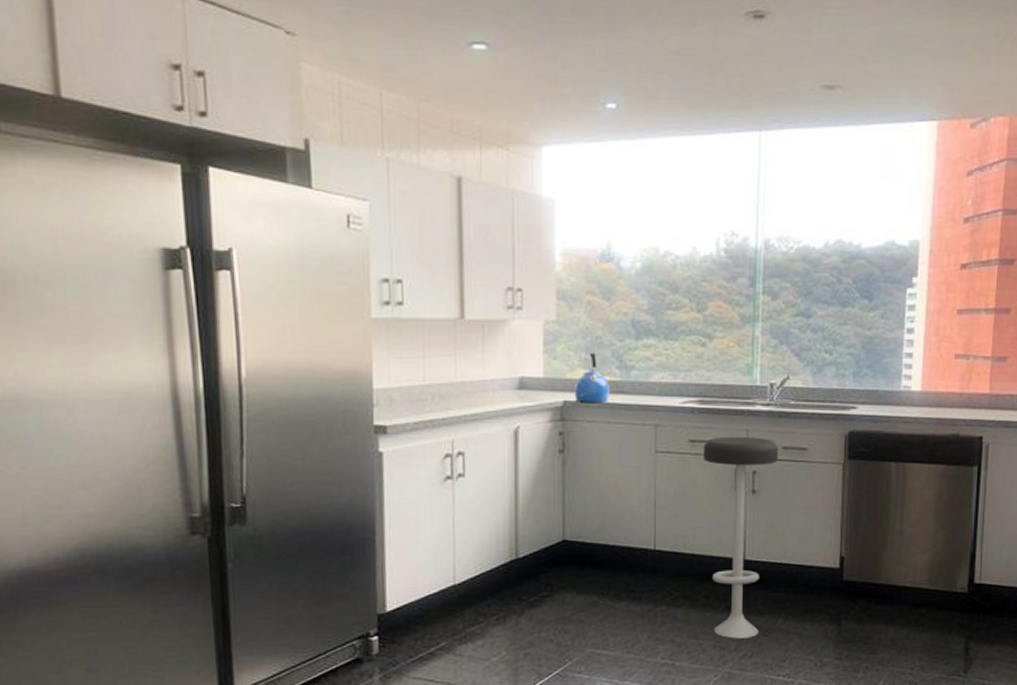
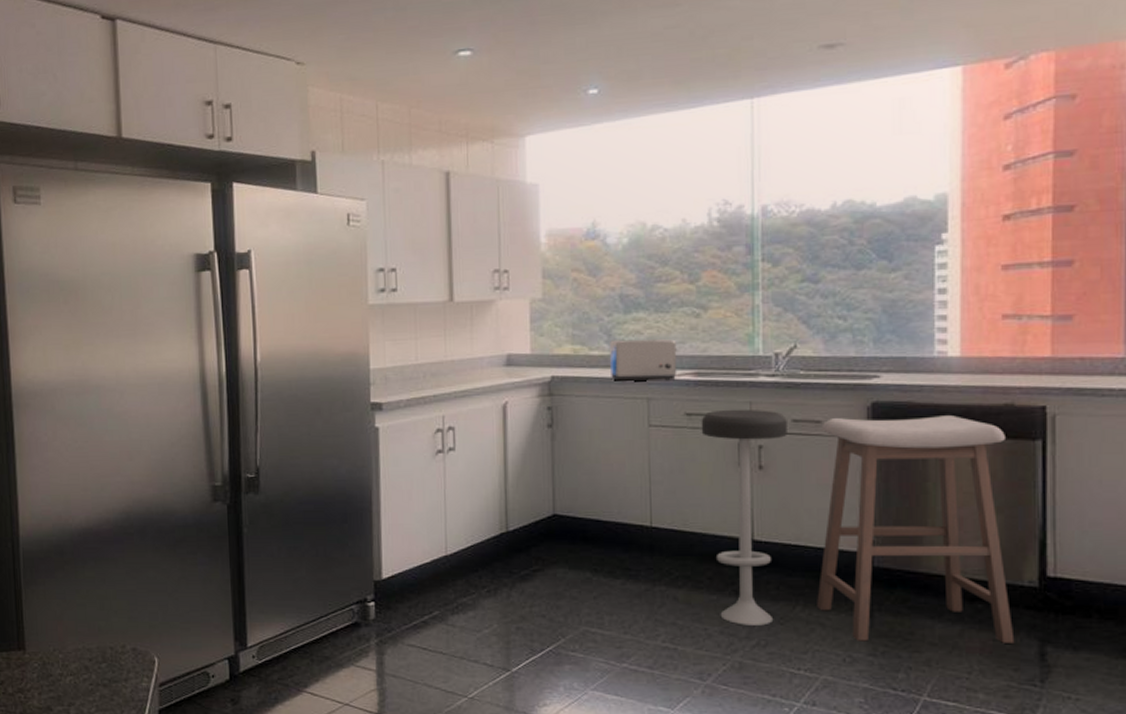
kettle: present [574,352,610,403] -> none [562,328,599,378]
toaster: none [620,365,684,409] -> present [609,338,677,383]
bar stool: none [796,444,951,648] -> present [817,415,1015,643]

